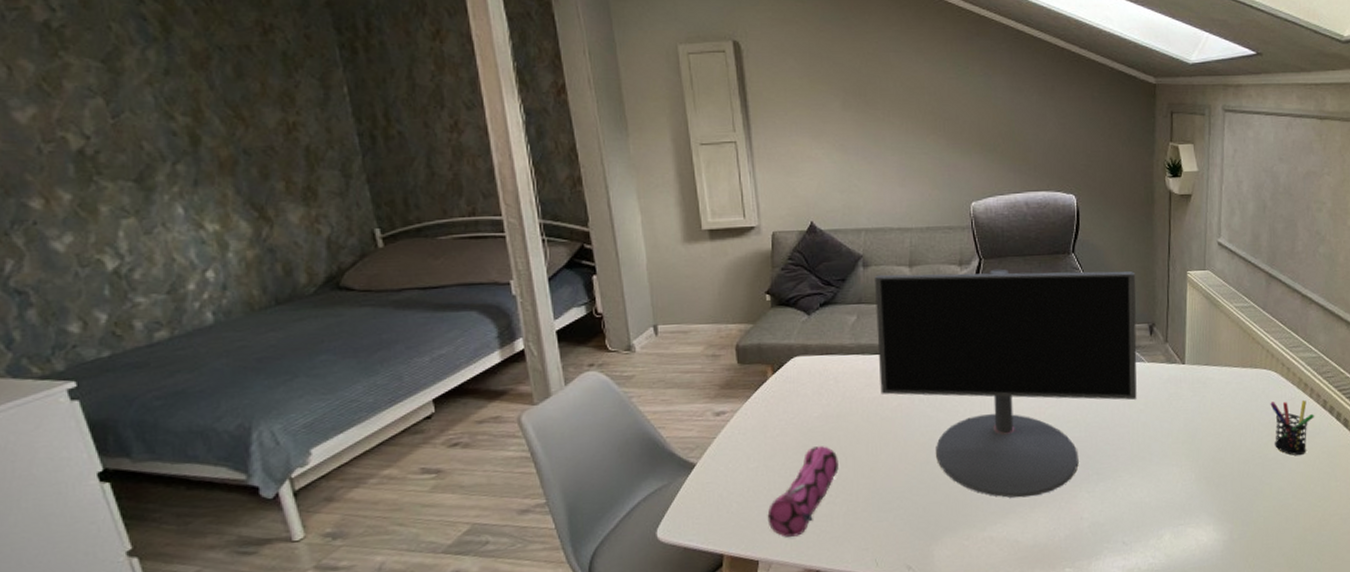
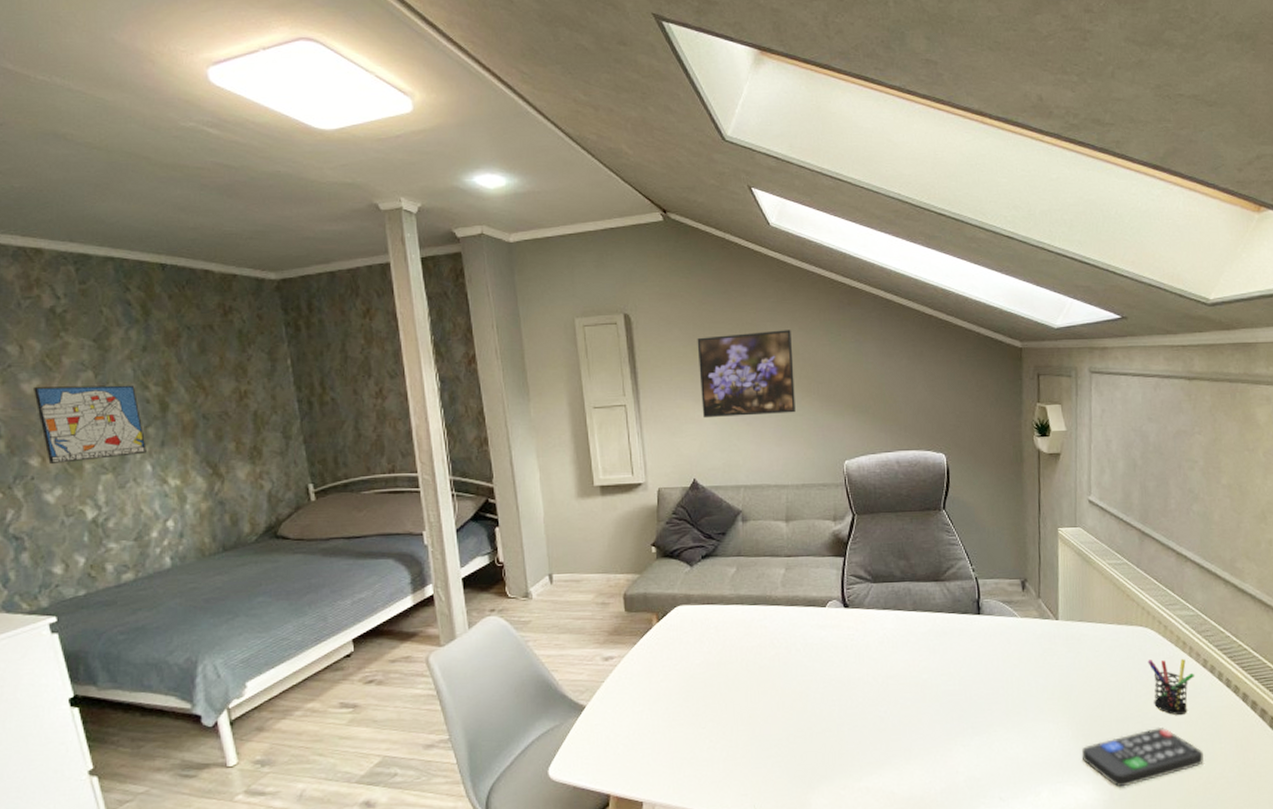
wall art: none [29,114,176,206] -> present [34,385,146,463]
pencil case: present [767,446,839,537] -> none [651,692,719,780]
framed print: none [814,61,920,157] -> present [697,330,796,419]
computer monitor: present [875,268,1137,498] -> none [753,524,1011,749]
remote control: none [1203,467,1320,528] -> present [1081,726,1204,787]

